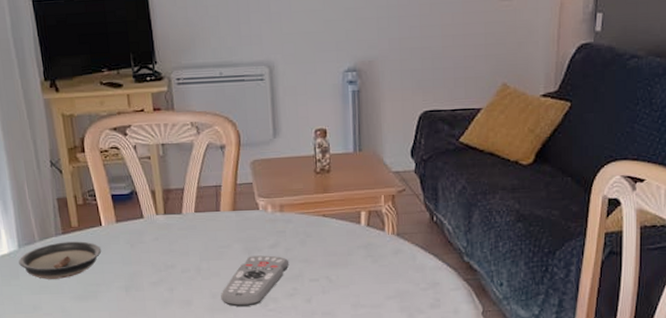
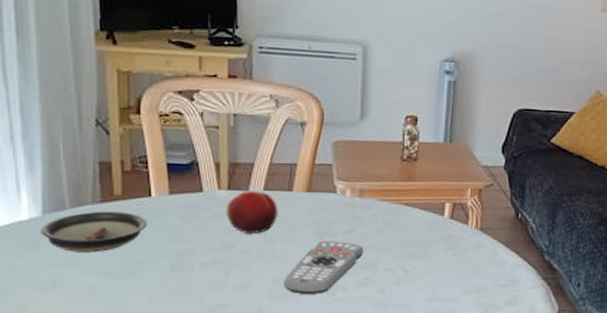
fruit: none [164,214,210,254] -> present [225,191,278,235]

